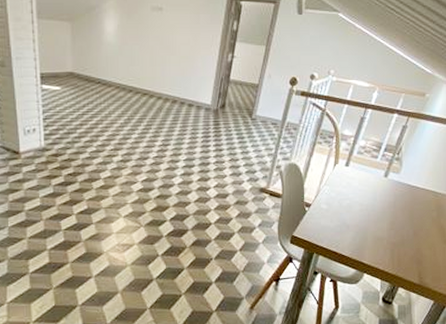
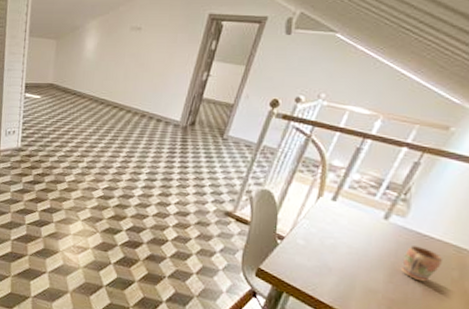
mug: none [399,196,426,225] -> present [402,246,444,282]

